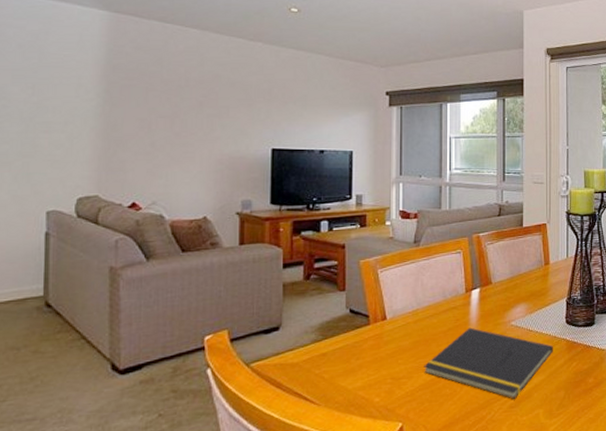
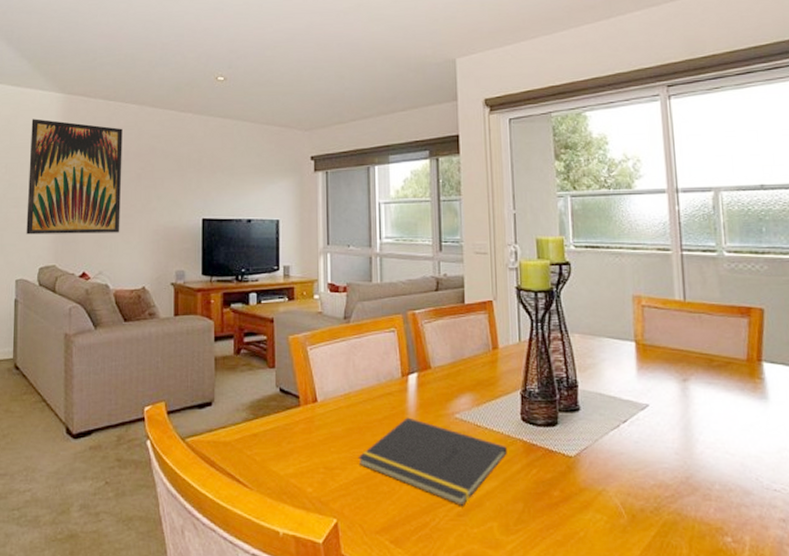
wall art: none [60,36,182,163] -> present [26,119,123,235]

